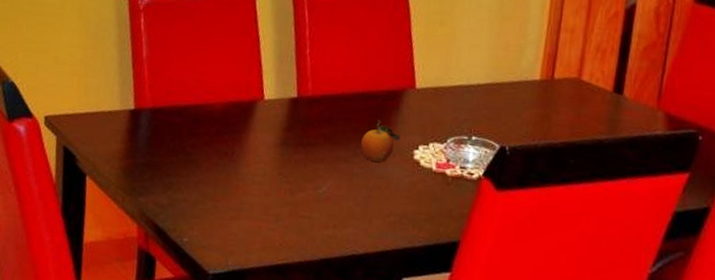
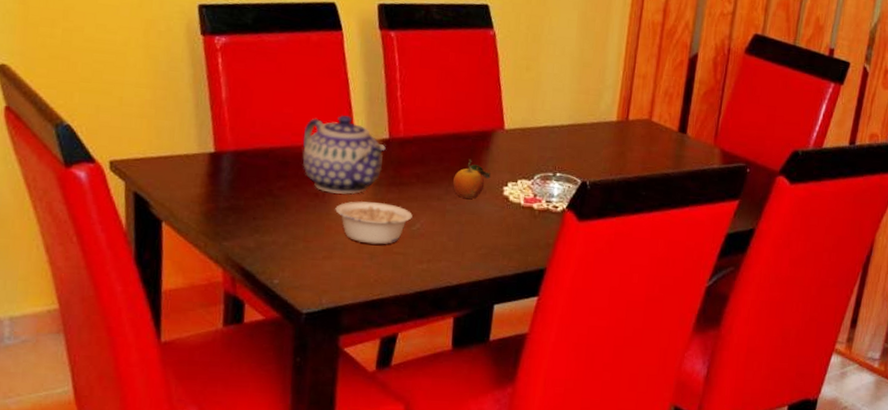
teapot: none [213,72,294,154] -> present [302,114,386,195]
legume: none [243,161,319,207] -> present [335,201,413,245]

